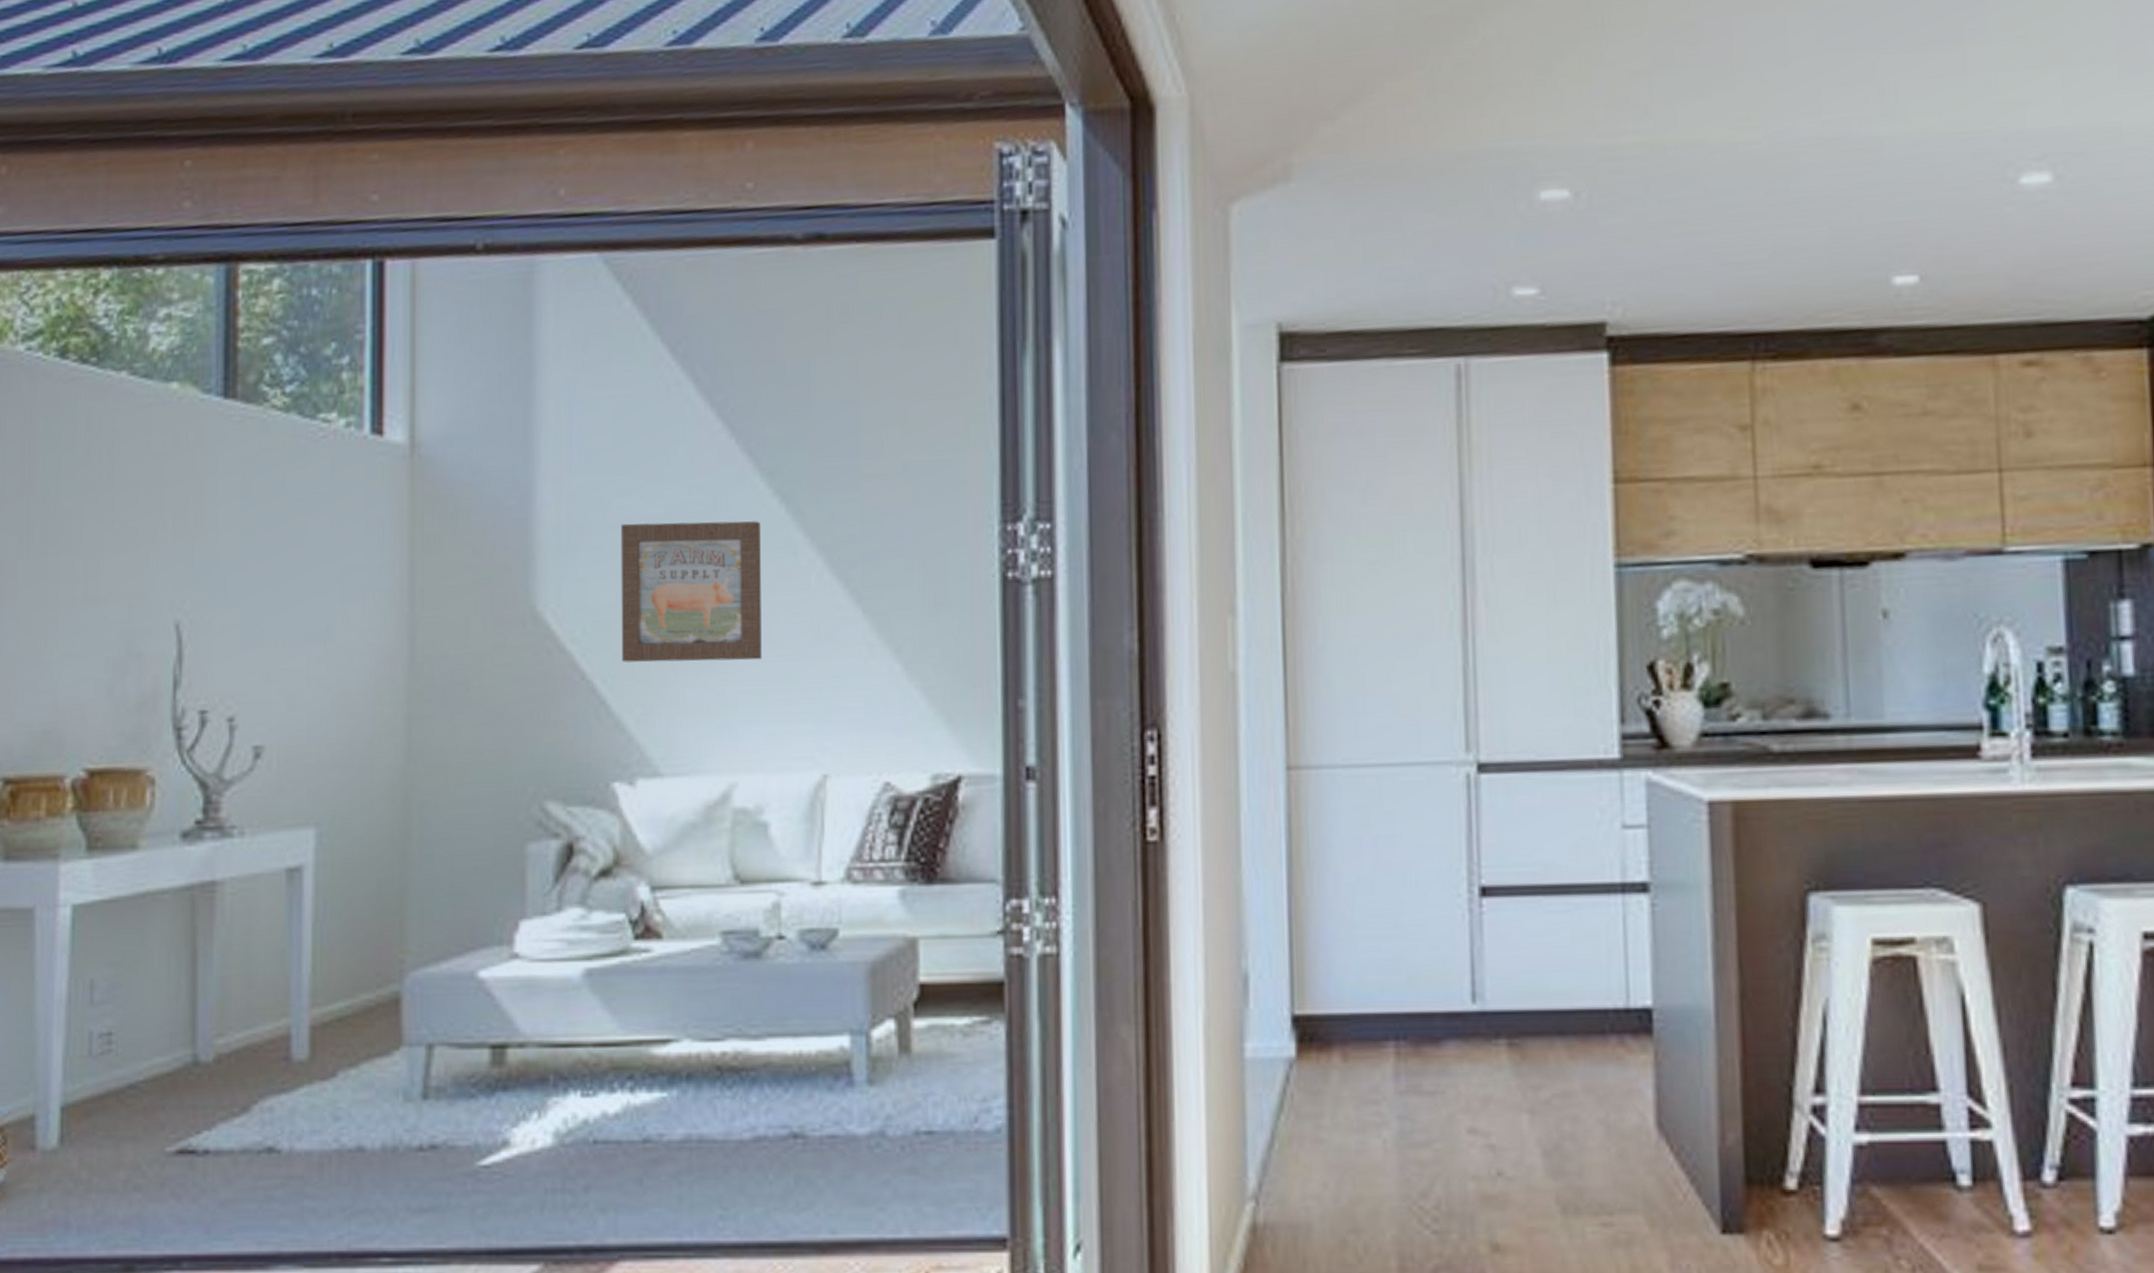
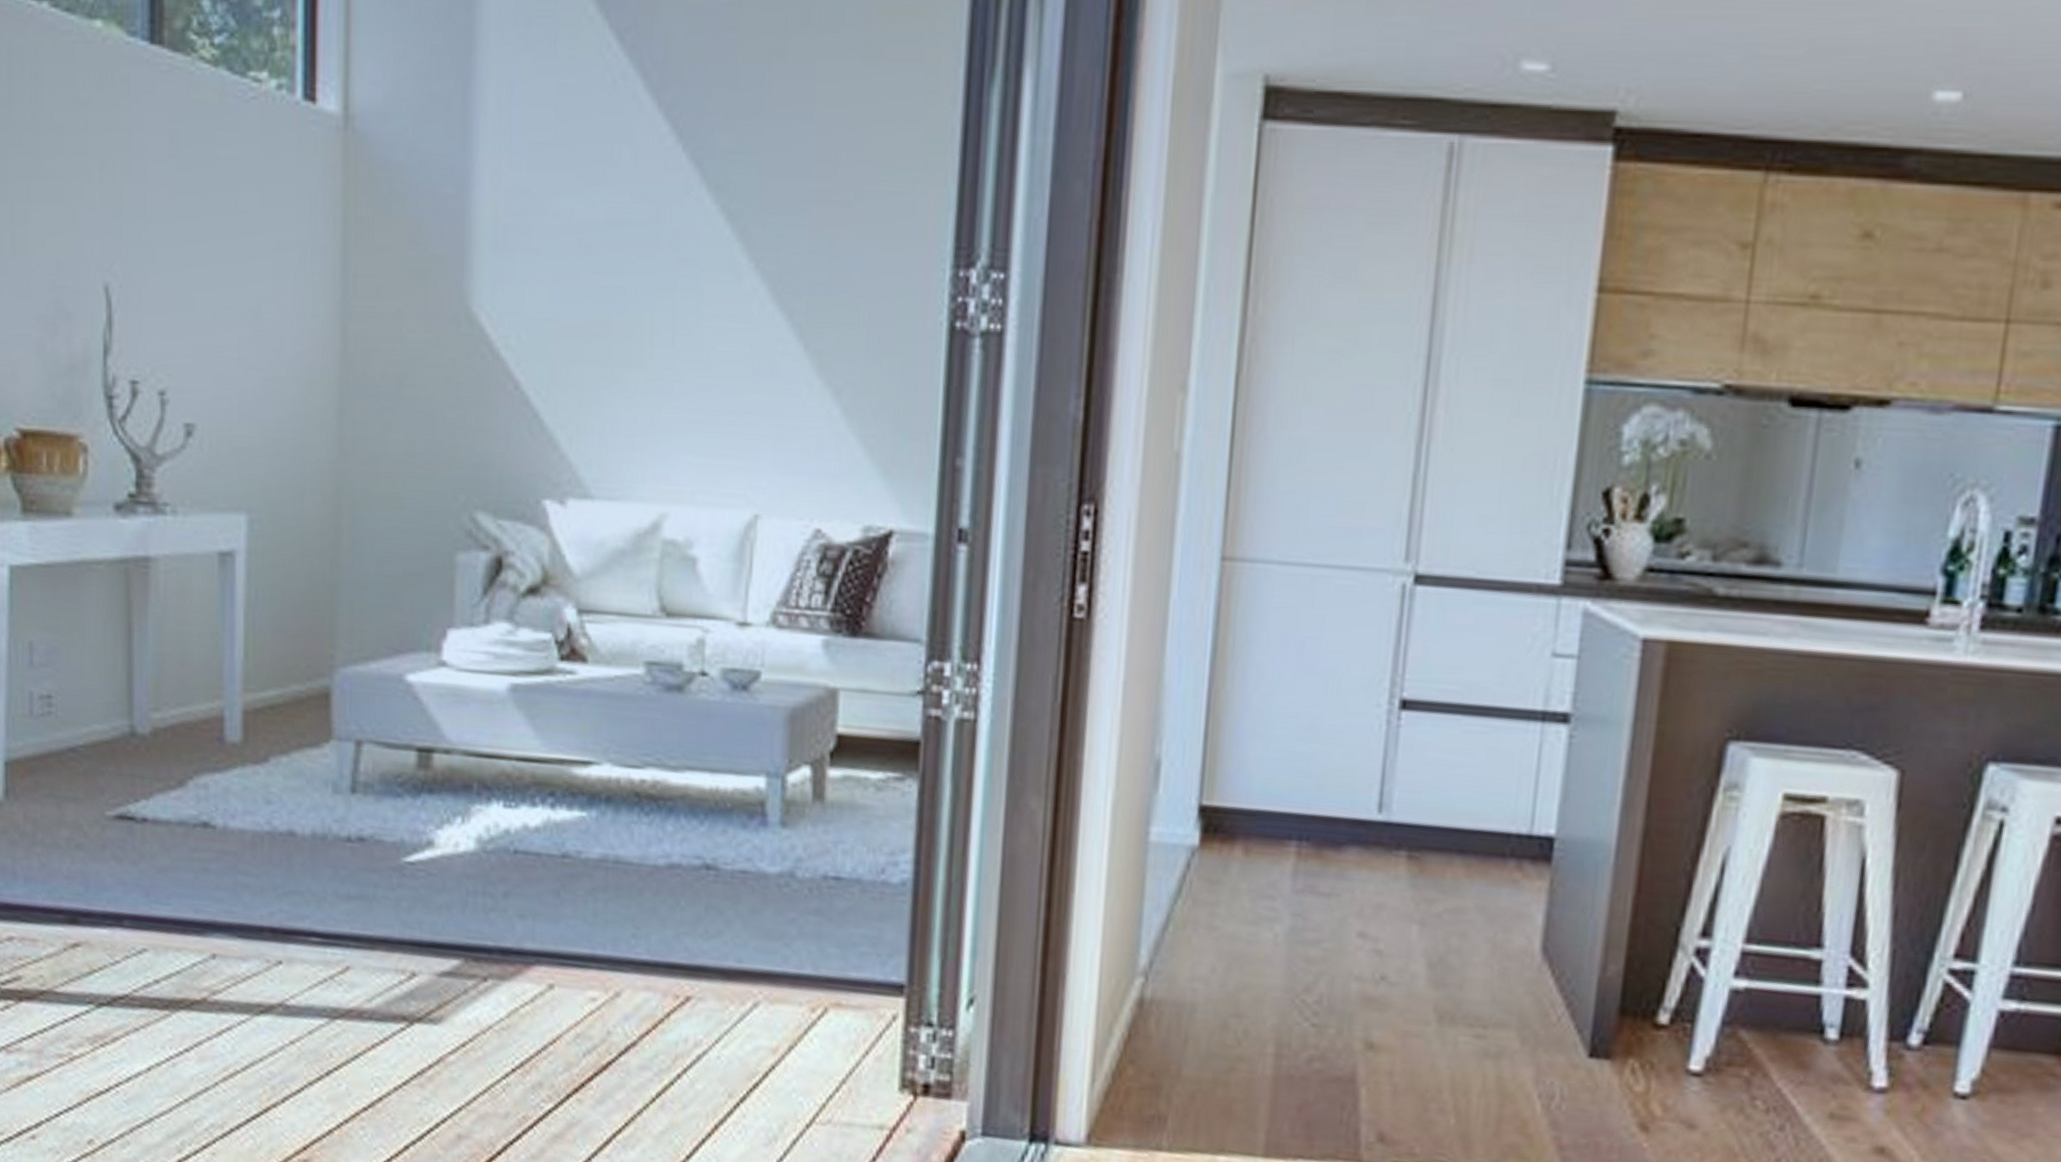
wall art: present [620,521,762,663] -> none [556,227,704,388]

